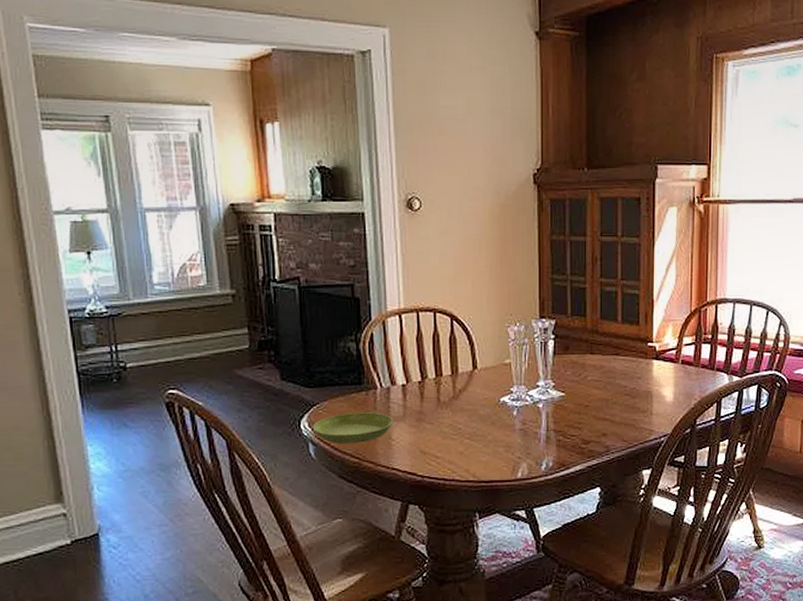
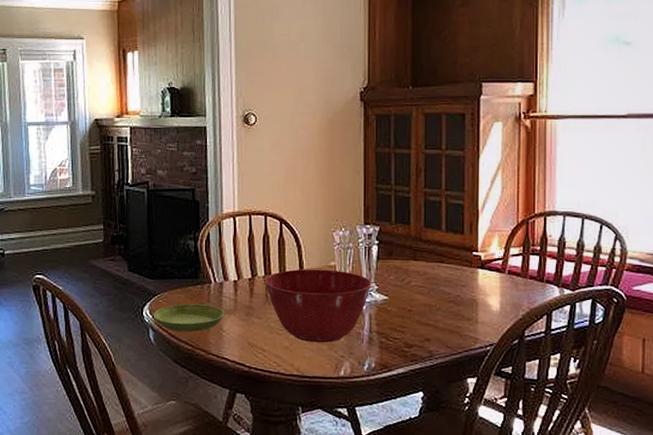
mixing bowl: none [435,368,548,446] -> present [264,269,372,343]

